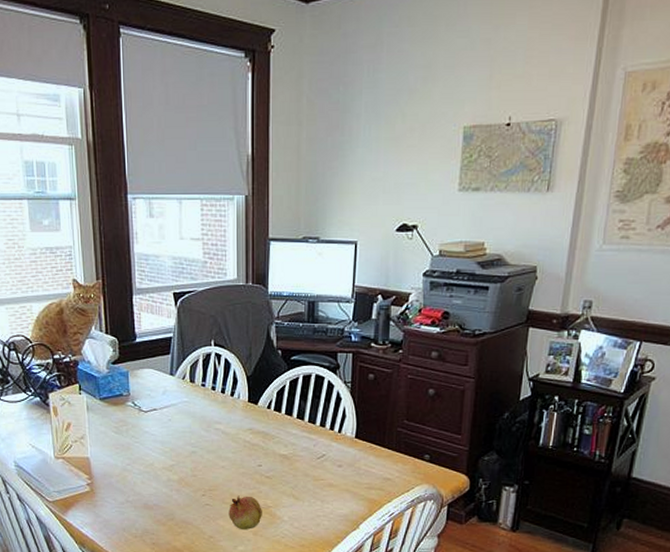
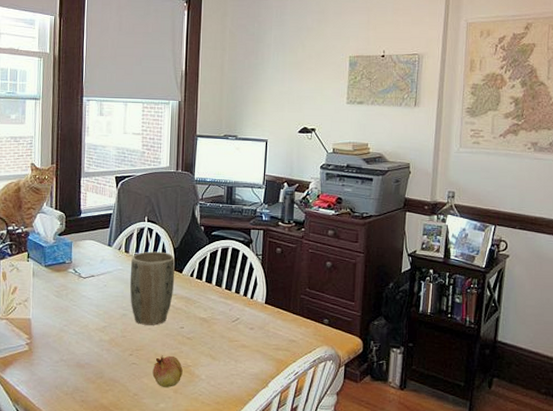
plant pot: none [197,380,249,463] -> present [129,251,175,325]

